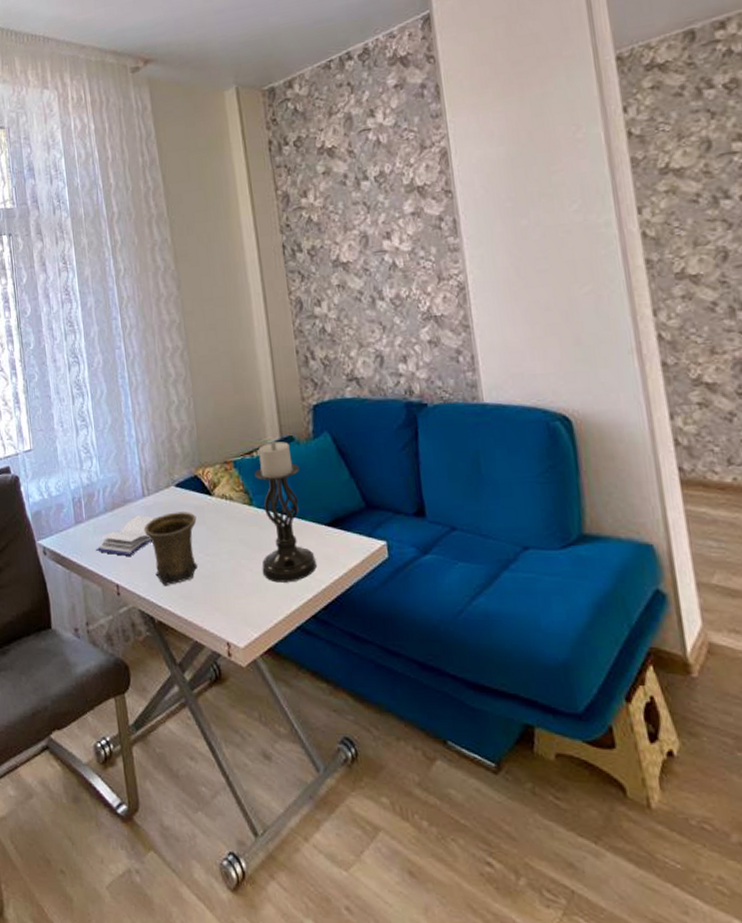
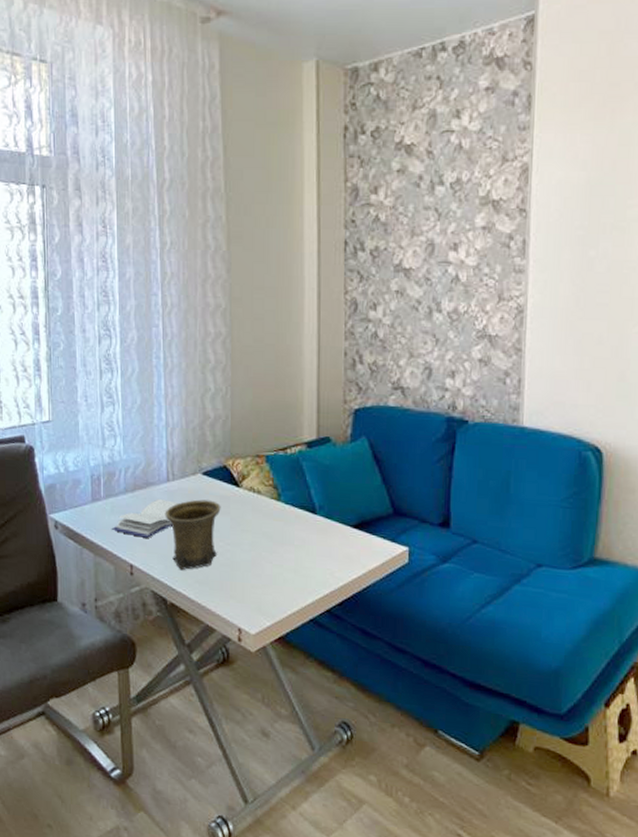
candle holder: present [254,441,317,583] -> none [282,440,337,578]

